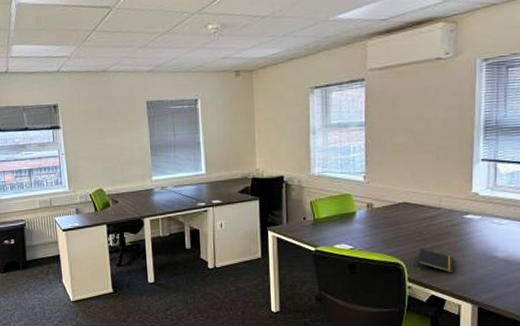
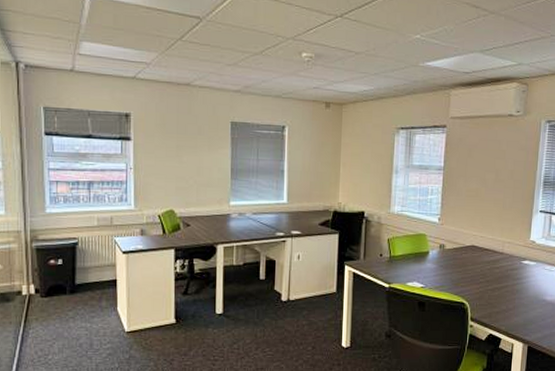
notepad: present [417,249,454,273] -> none [479,290,511,314]

